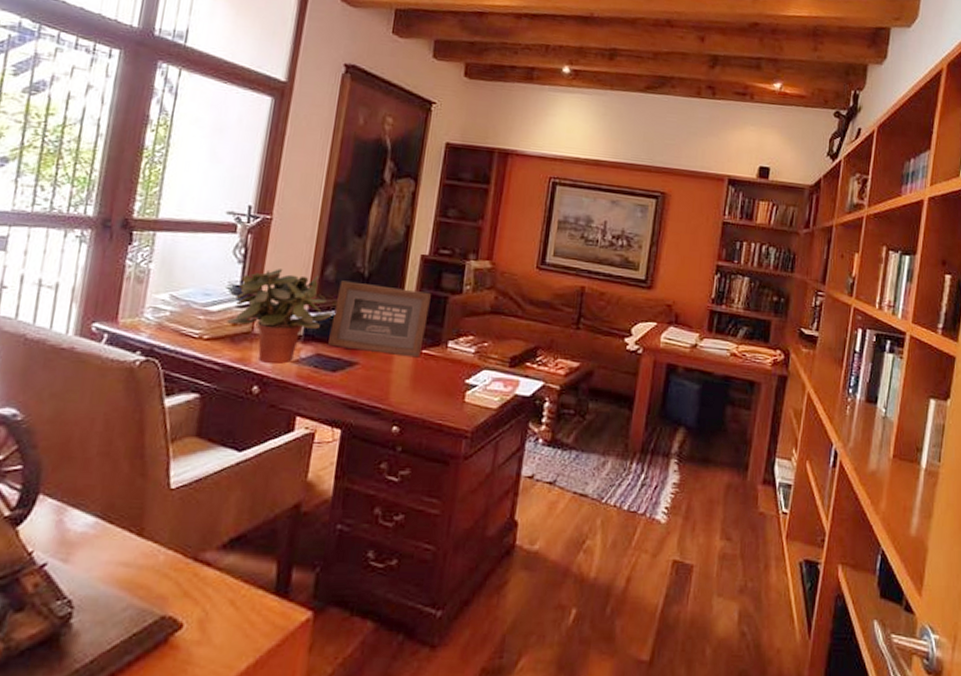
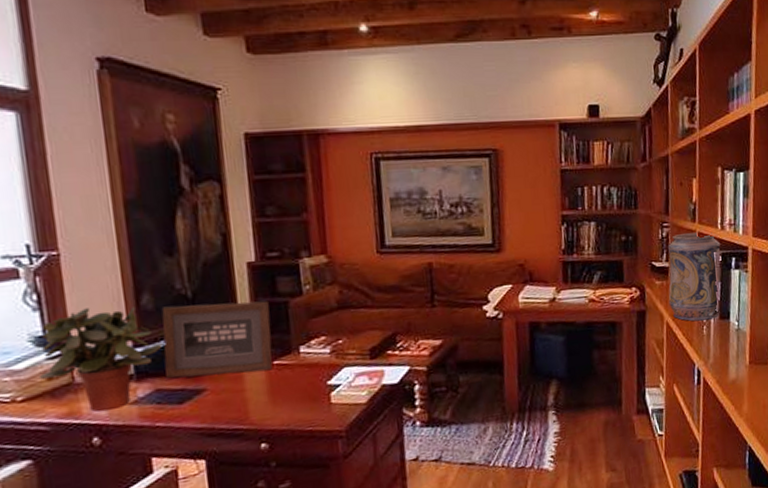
decorative vase: none [813,305,876,401] -> present [667,232,721,322]

